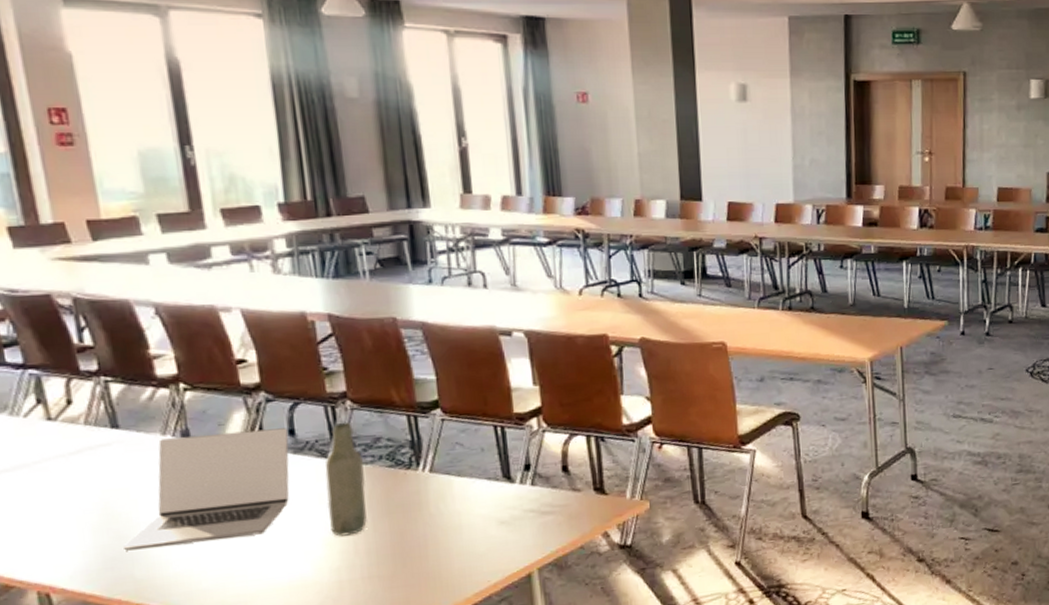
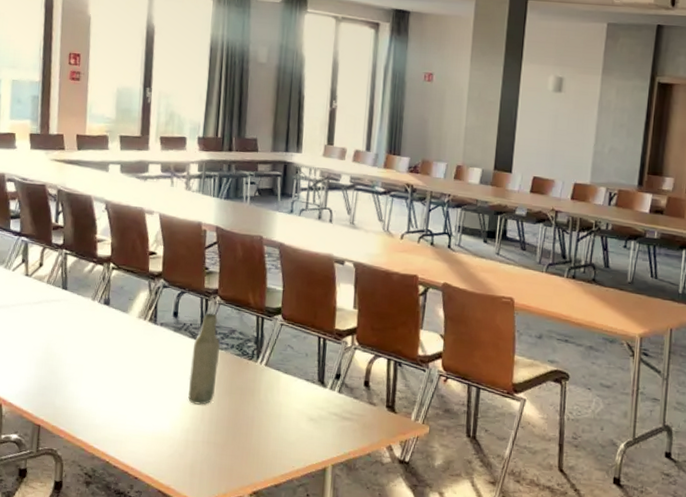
laptop: present [124,428,290,551] -> none [53,303,174,390]

